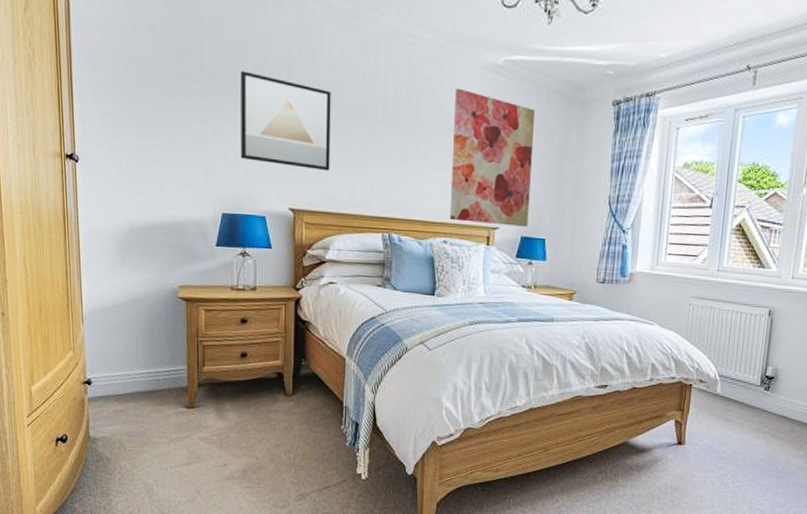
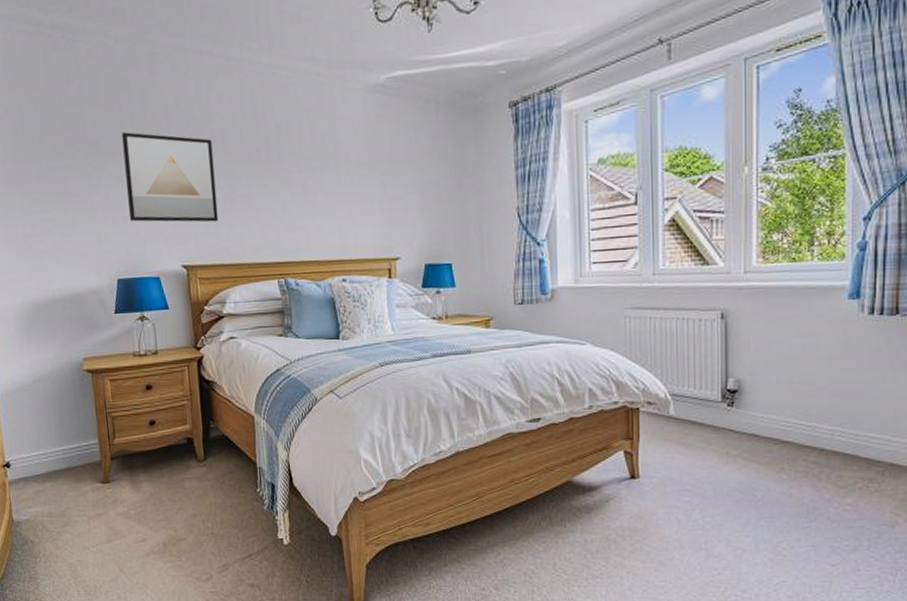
wall art: present [449,88,535,227] -> none [338,115,431,257]

